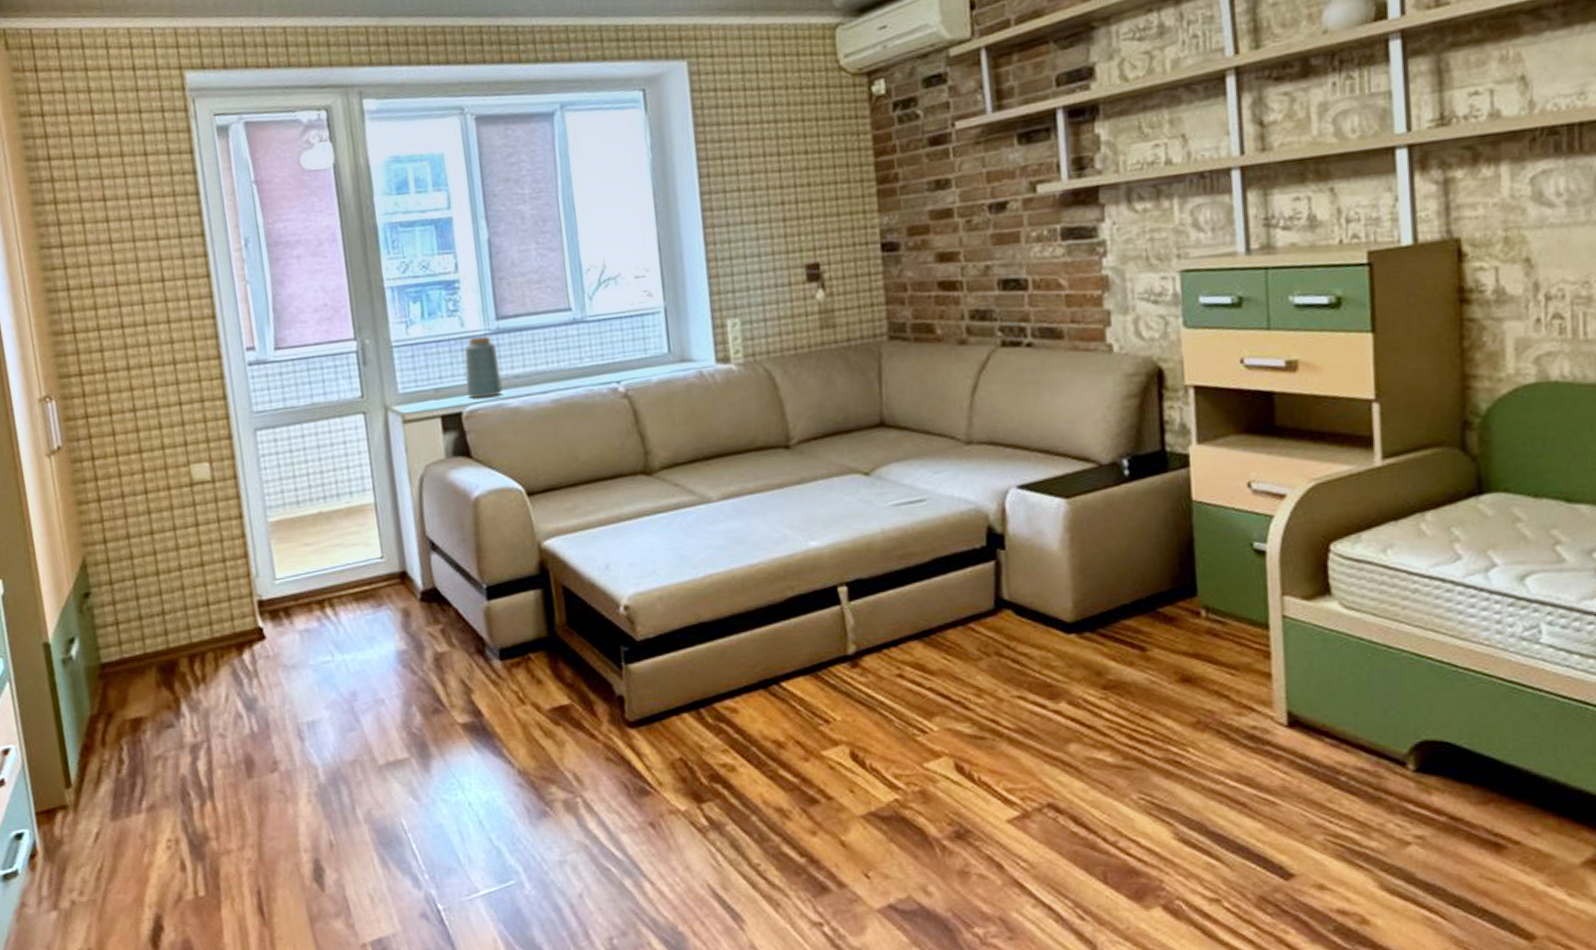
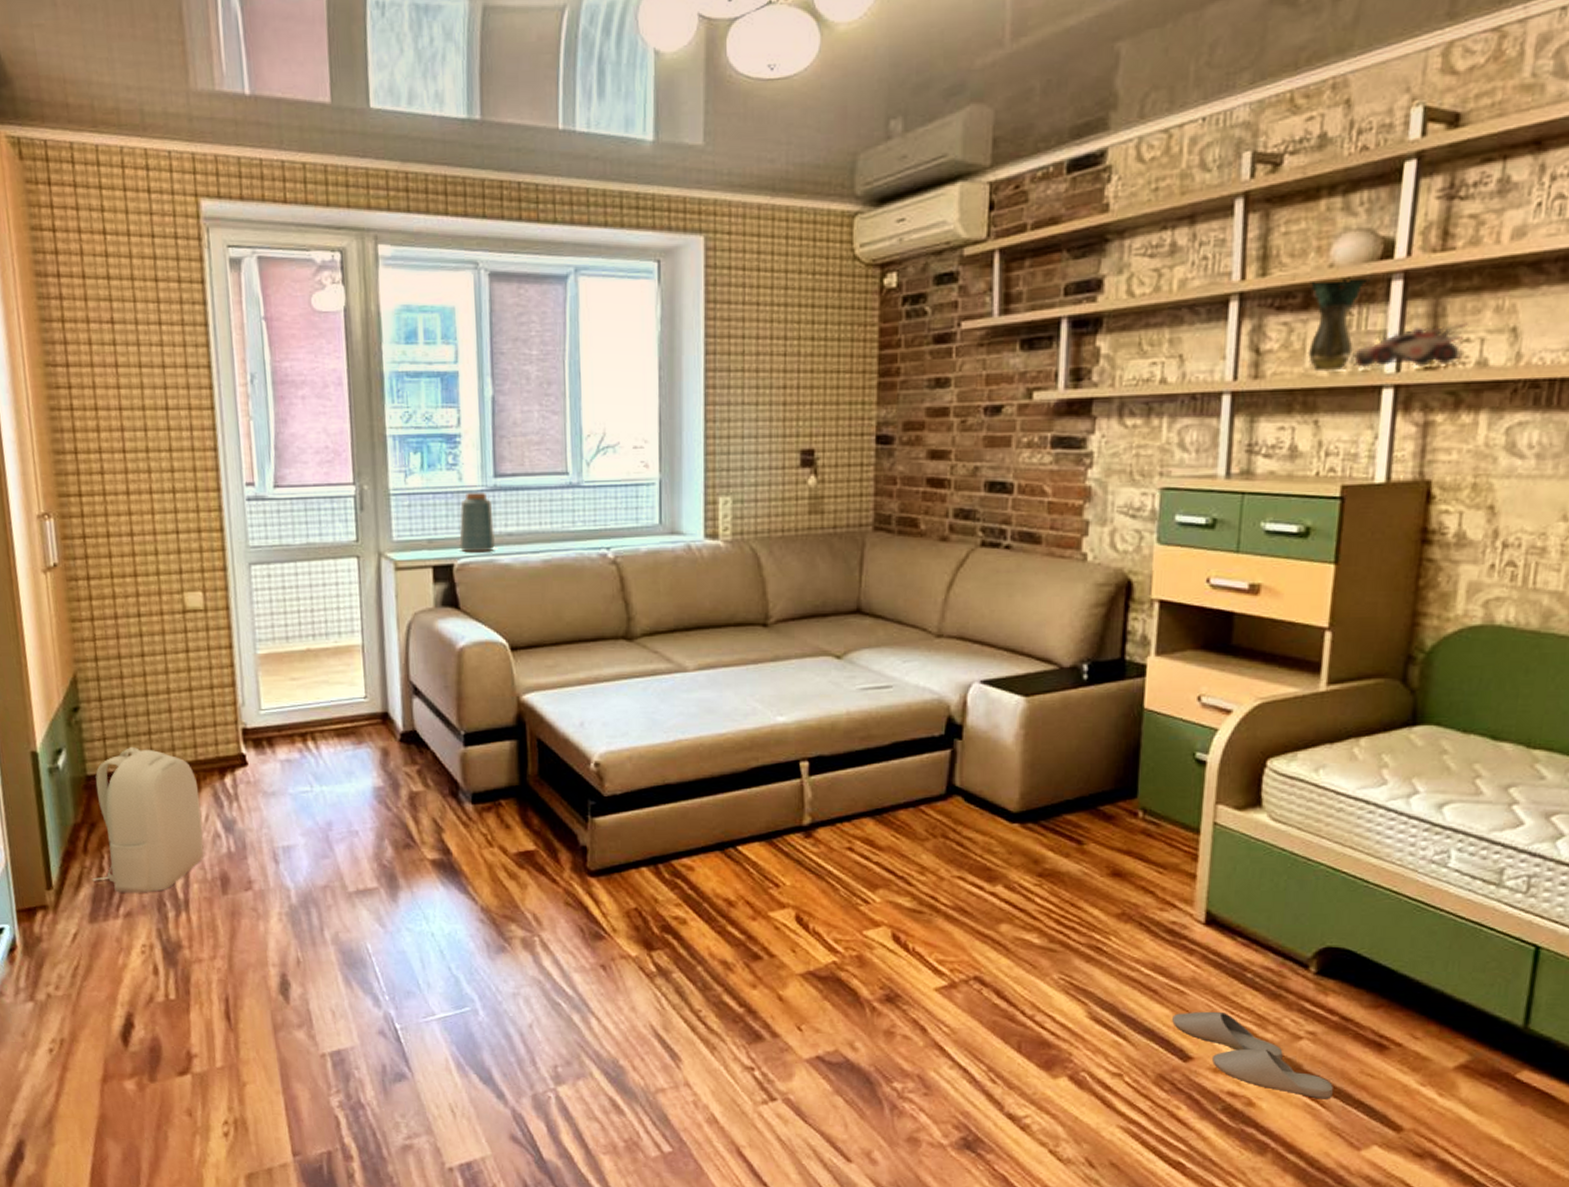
backpack: none [110,629,226,786] -> present [92,746,204,893]
slippers: none [1266,821,1452,911] -> present [1172,1011,1333,1100]
vase: none [1307,41,1367,139] -> present [1307,277,1370,372]
toy car: none [1358,75,1474,132] -> present [1350,322,1468,369]

